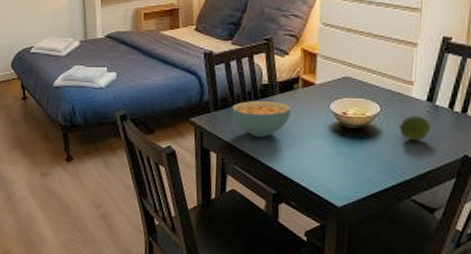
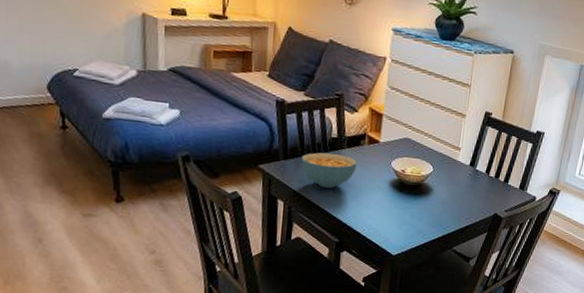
fruit: present [398,116,431,140] -> none [446,177,472,199]

